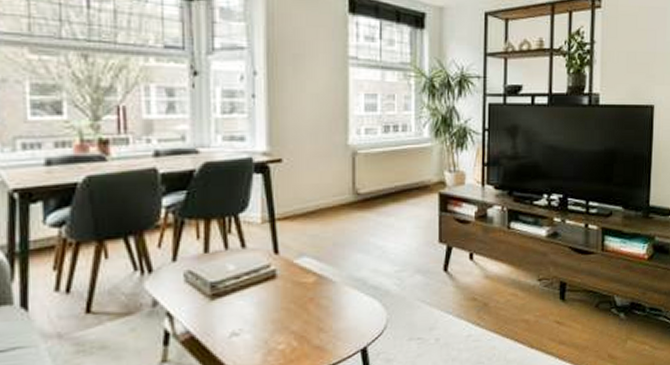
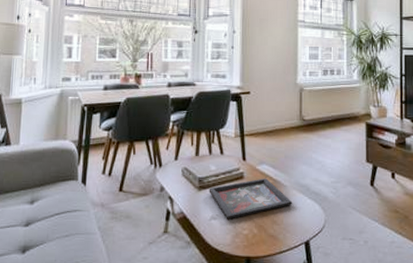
decorative tray: none [226,274,343,334] -> present [209,178,292,220]

